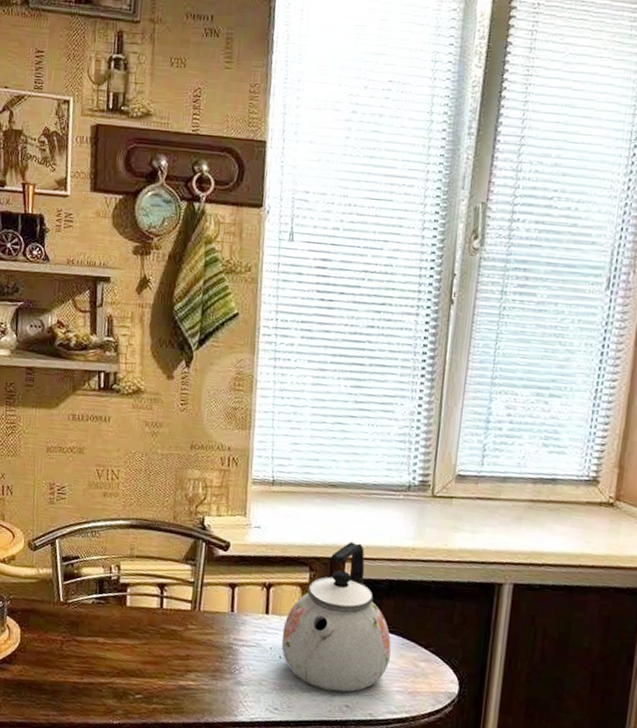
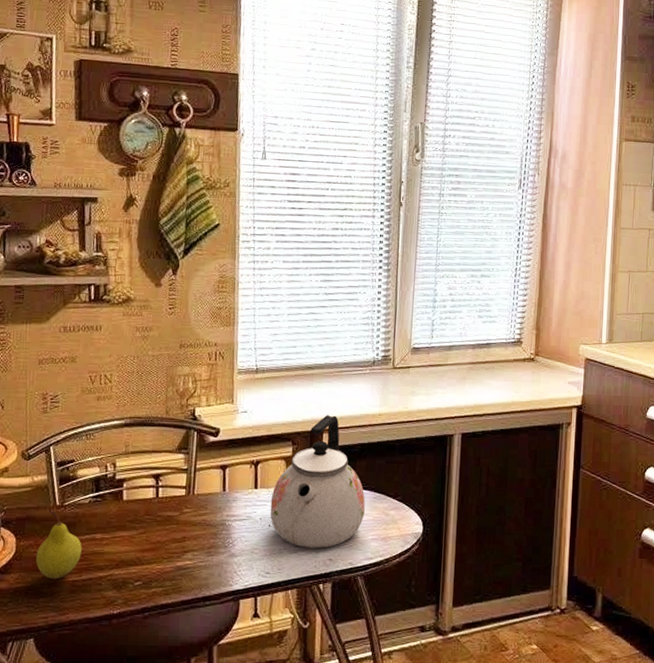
fruit: none [38,606,84,679] -> present [35,510,82,580]

